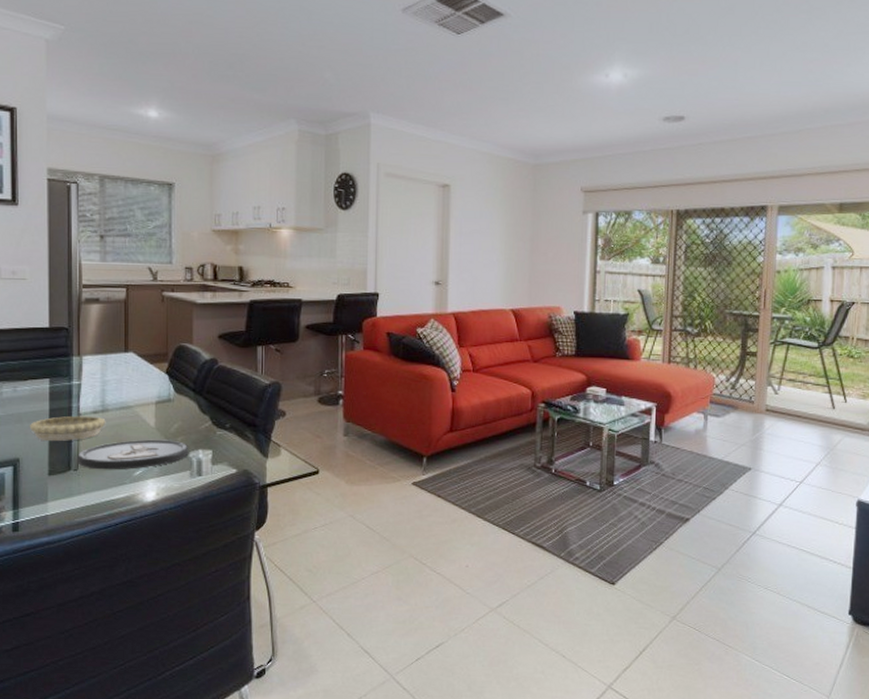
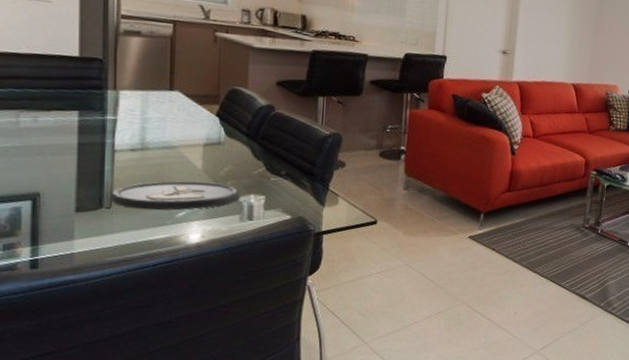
decorative bowl: present [29,415,106,441] -> none [52,151,146,178]

